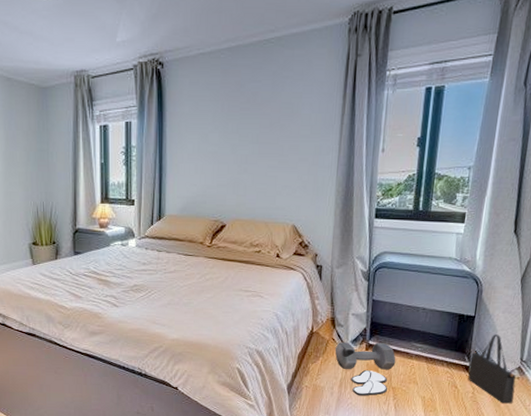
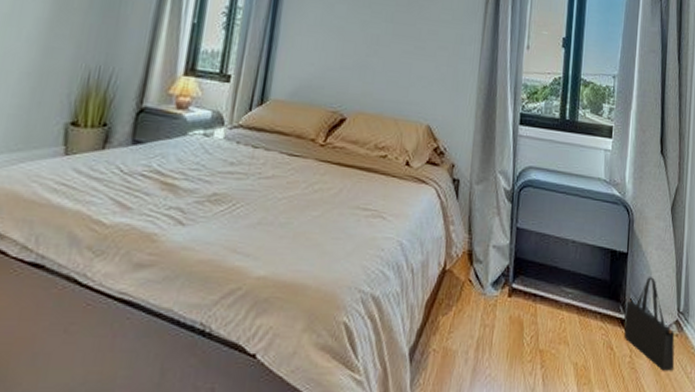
dumbbell: present [334,342,396,370] -> none [471,285,544,325]
slippers: present [351,369,387,395] -> none [490,324,534,362]

